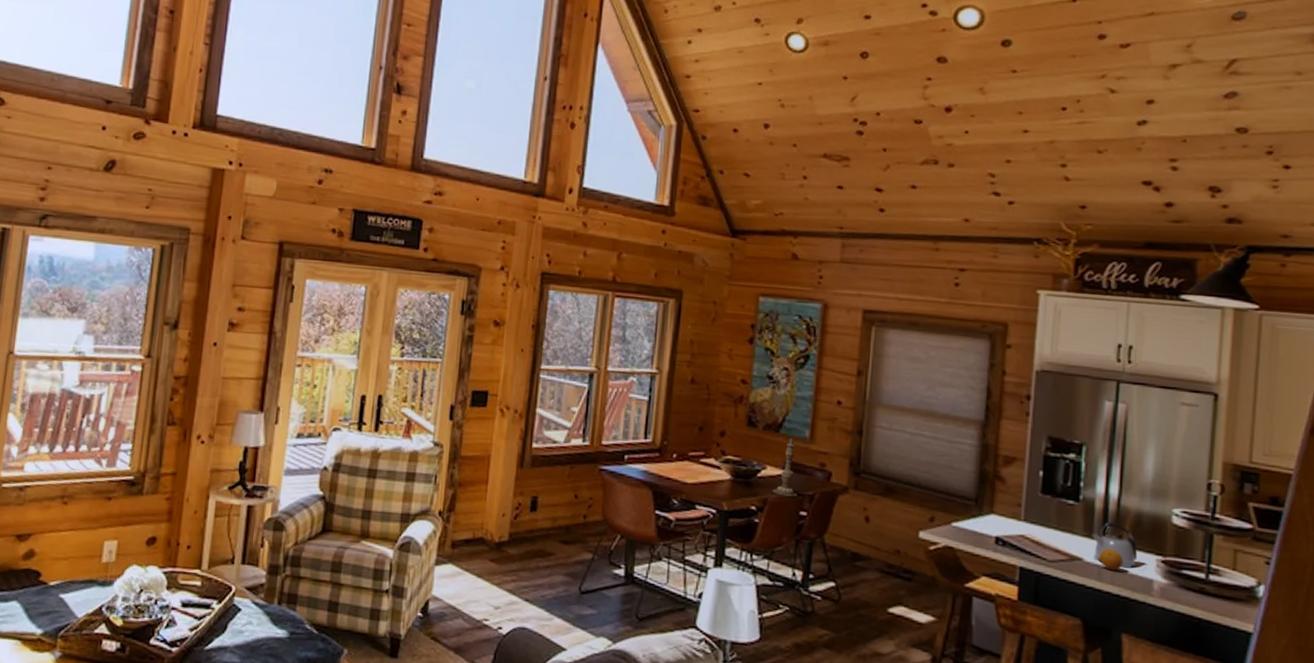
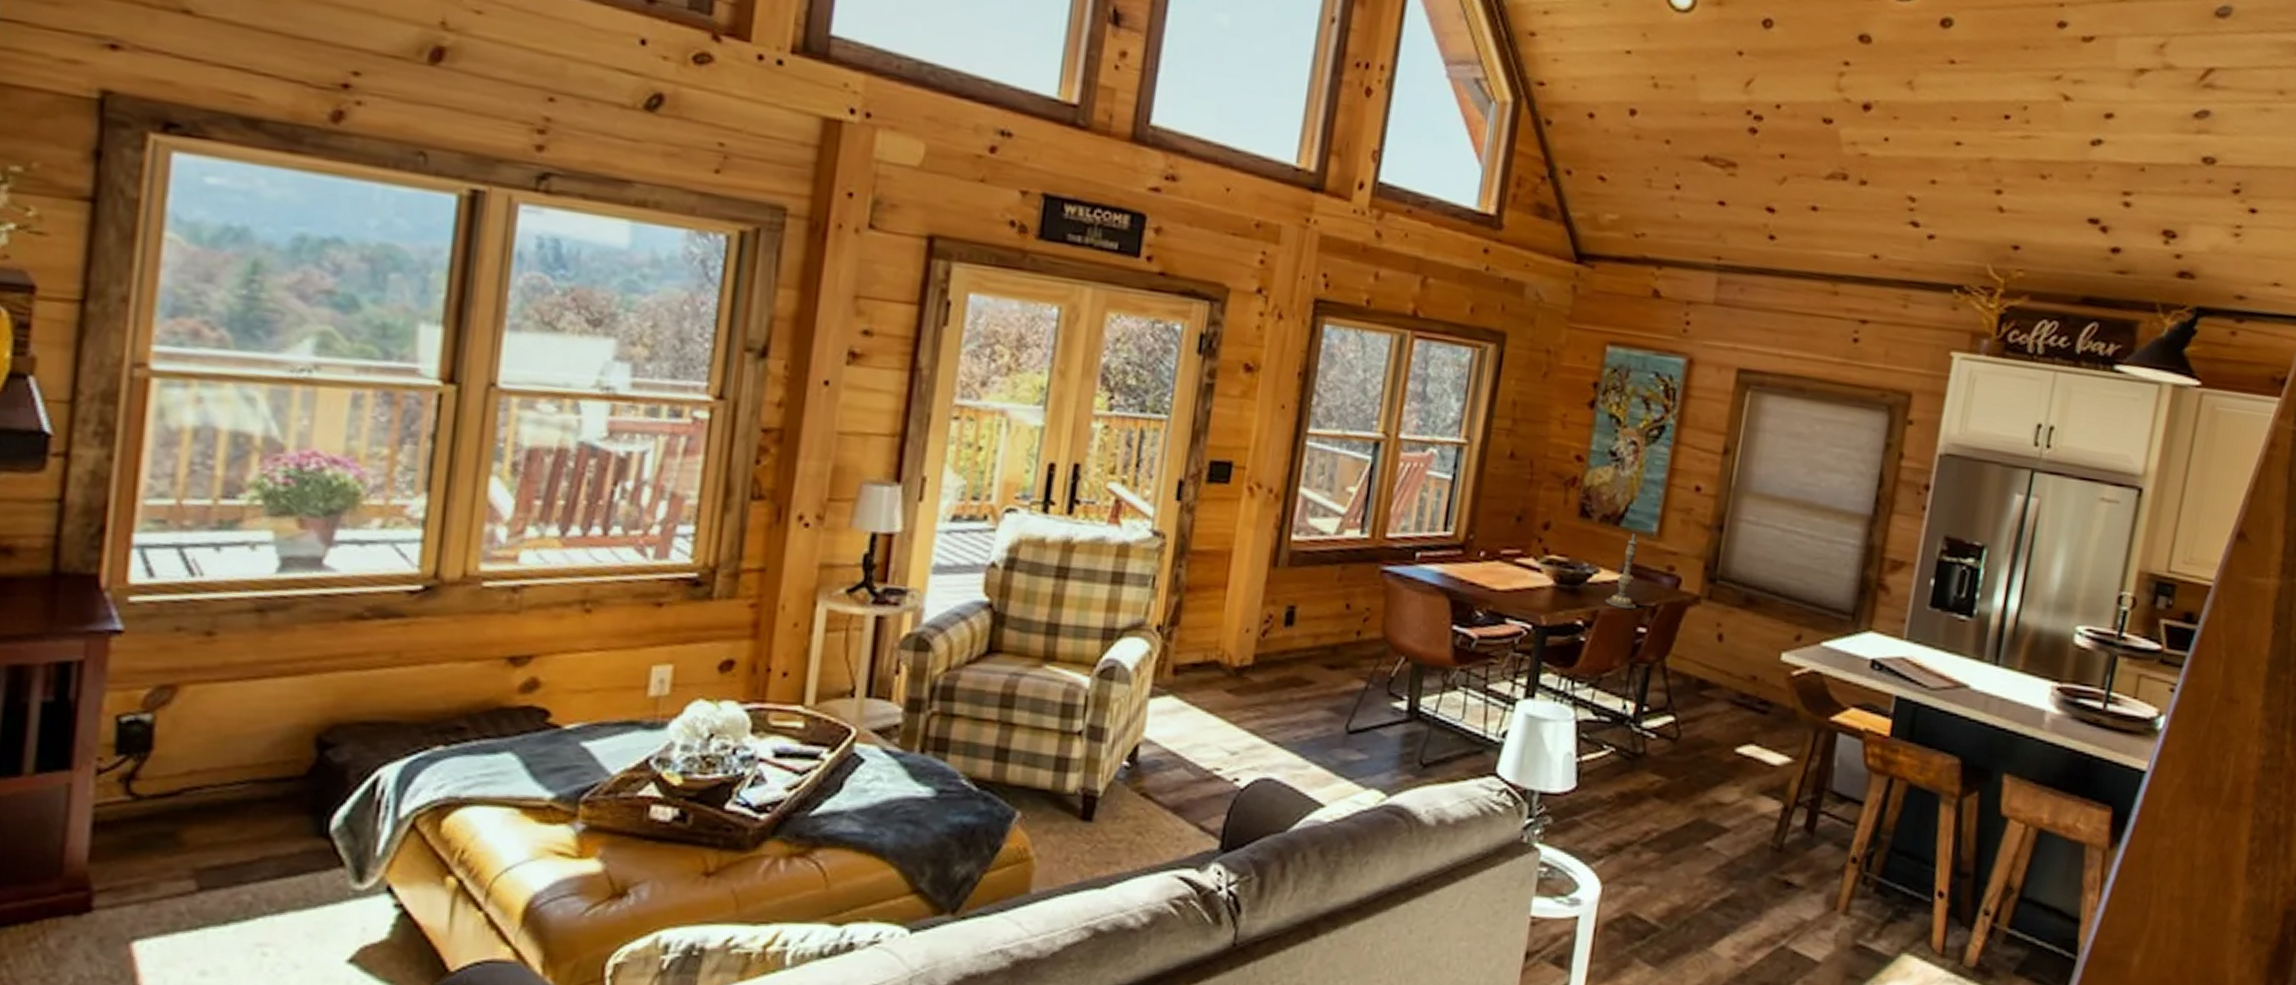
kettle: present [1091,521,1138,568] -> none [1982,641,2032,697]
fruit: present [1098,549,1123,571] -> none [1987,674,2015,700]

